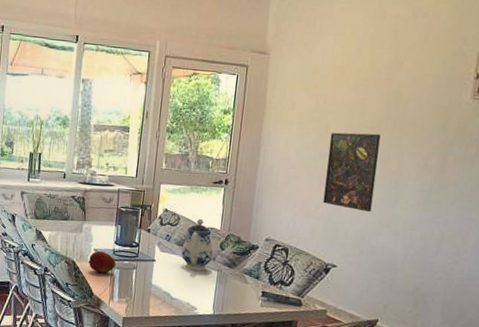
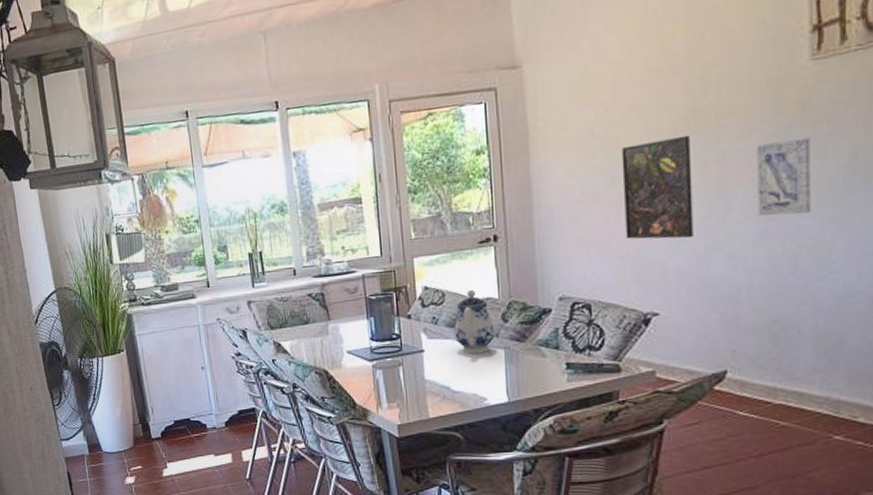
fruit: present [88,250,117,274] -> none [342,351,378,378]
wall art: none [418,152,463,212] -> present [757,136,812,216]

